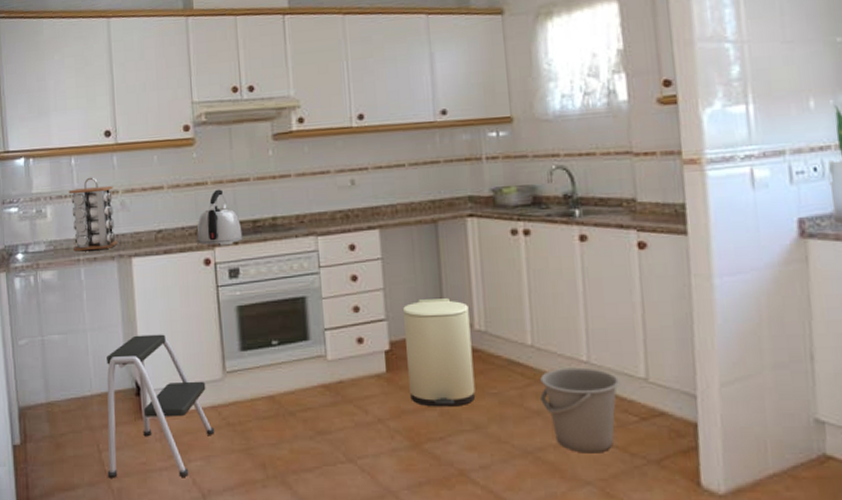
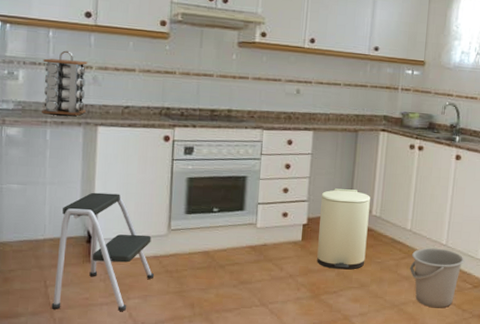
kettle: present [196,189,243,246] -> none [160,79,201,128]

